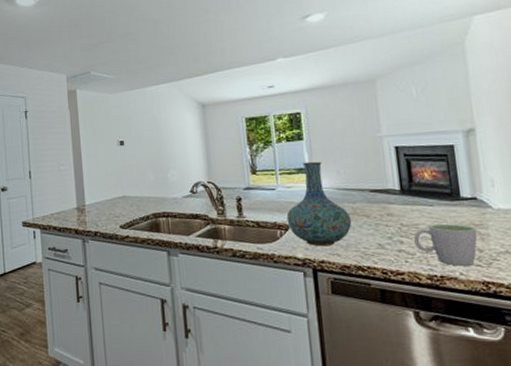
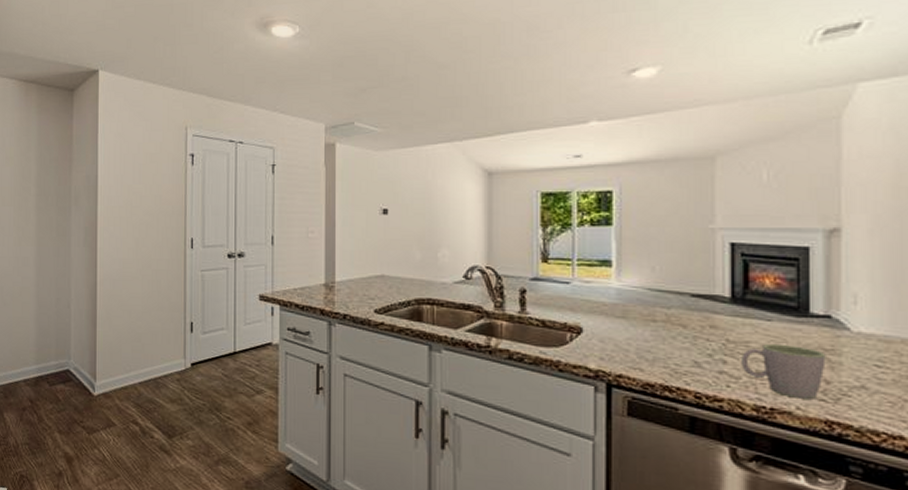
vase: present [286,161,352,247] -> none [580,253,663,358]

